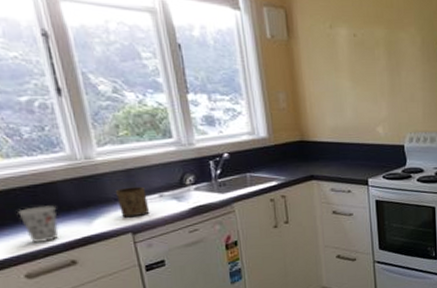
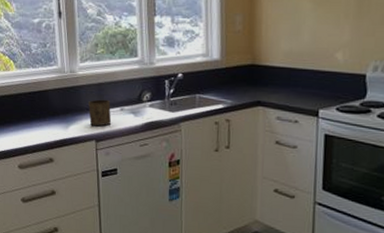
cup: present [18,206,59,242] -> none [21,109,45,140]

